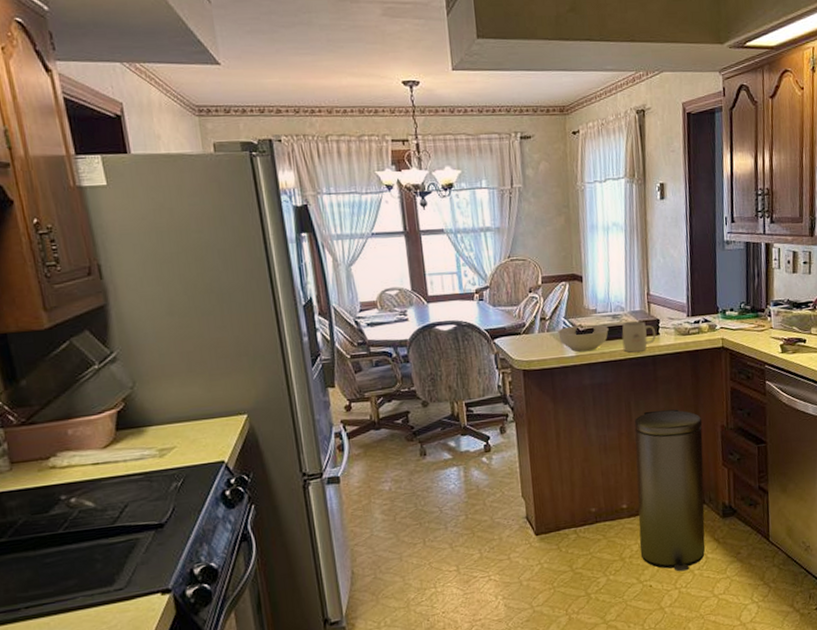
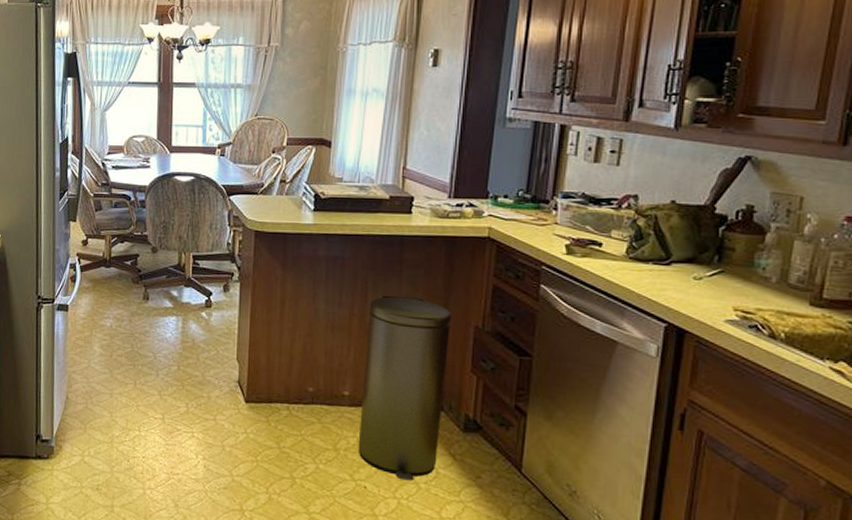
bowl: present [558,324,609,352] -> none [297,192,354,221]
mug: present [621,321,657,353] -> none [367,194,409,229]

